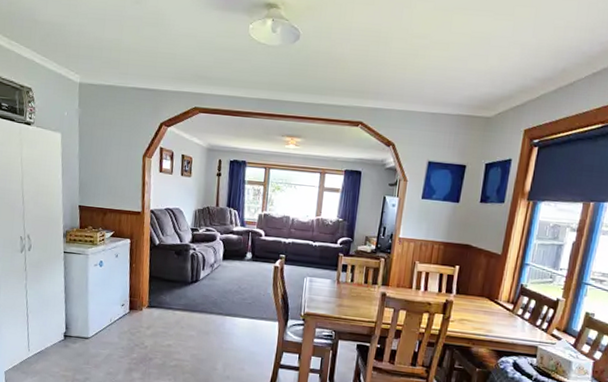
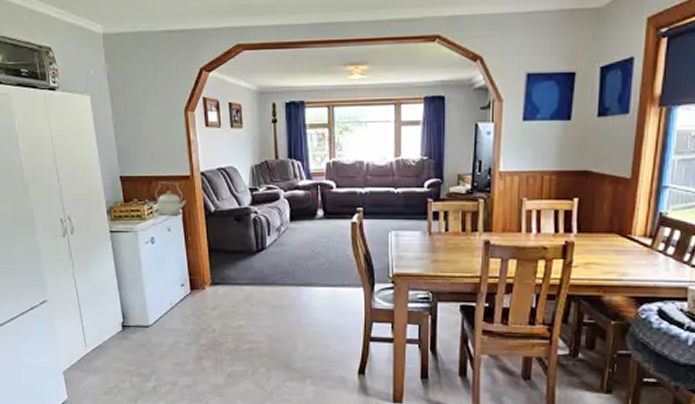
kettle: none [108,214,135,244] -> present [155,181,186,215]

